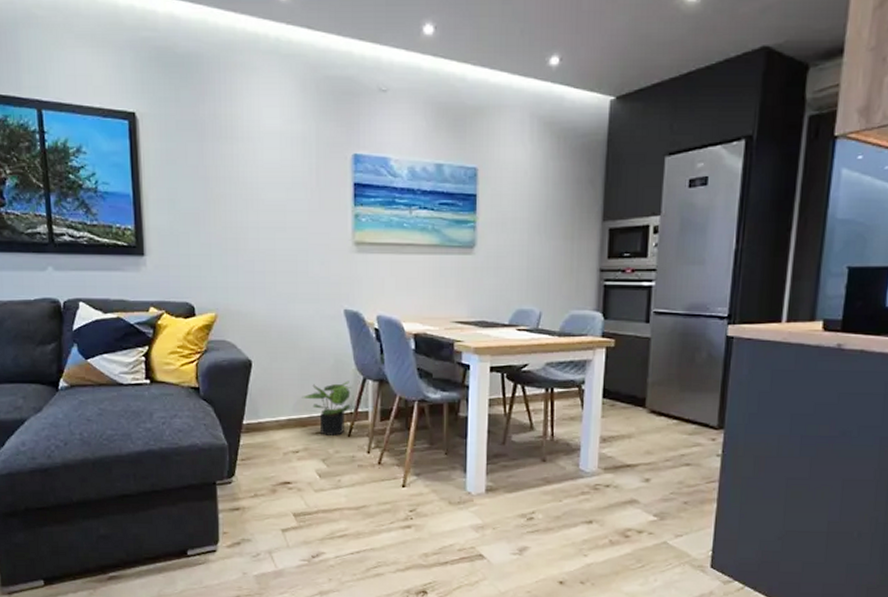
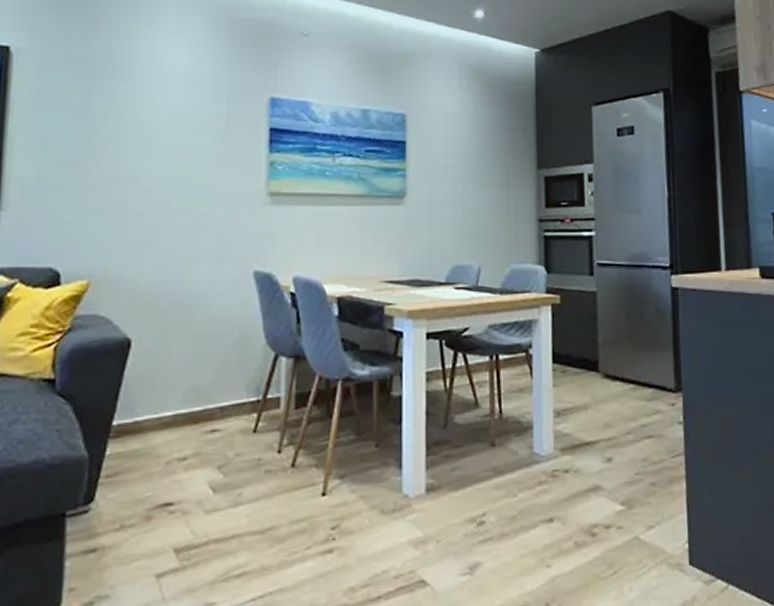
potted plant: present [302,381,352,437] -> none [195,359,261,435]

